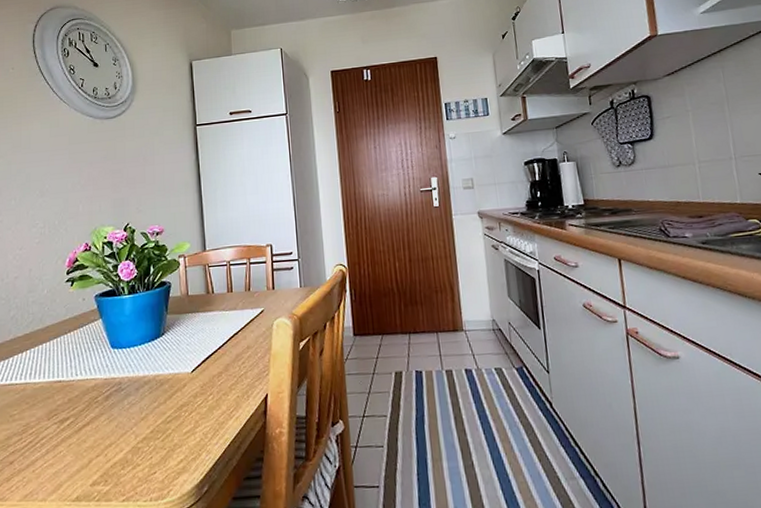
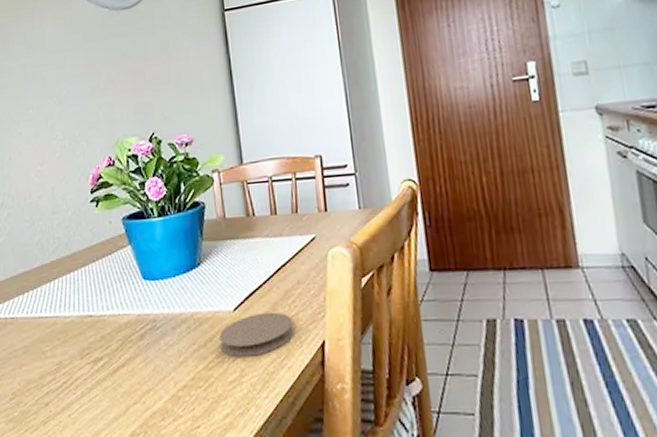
coaster: none [178,372,243,411] -> present [219,312,294,357]

